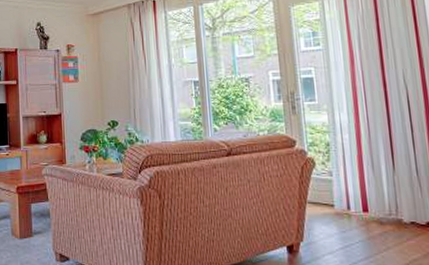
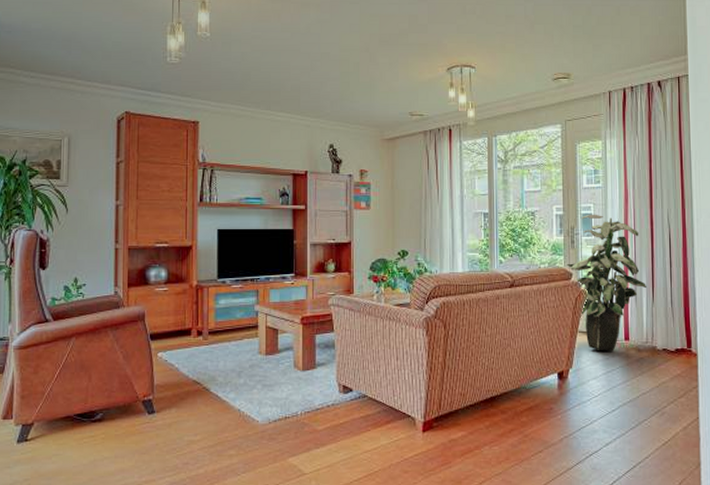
indoor plant: none [288,77,386,224] -> present [566,214,647,351]

